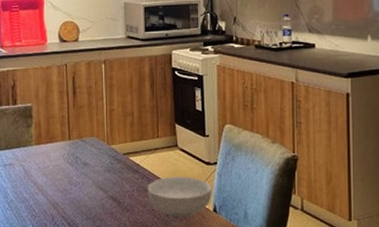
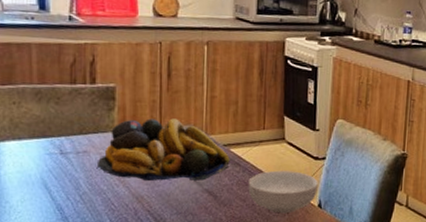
fruit bowl: none [20,131,130,190] -> present [96,118,230,182]

